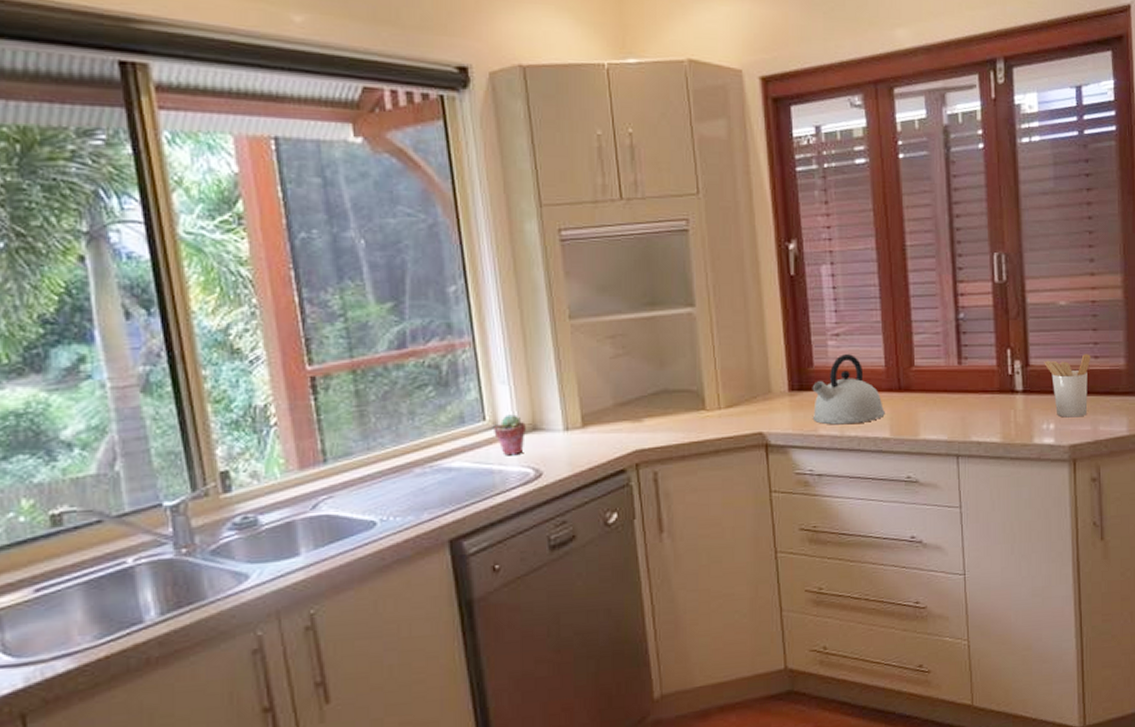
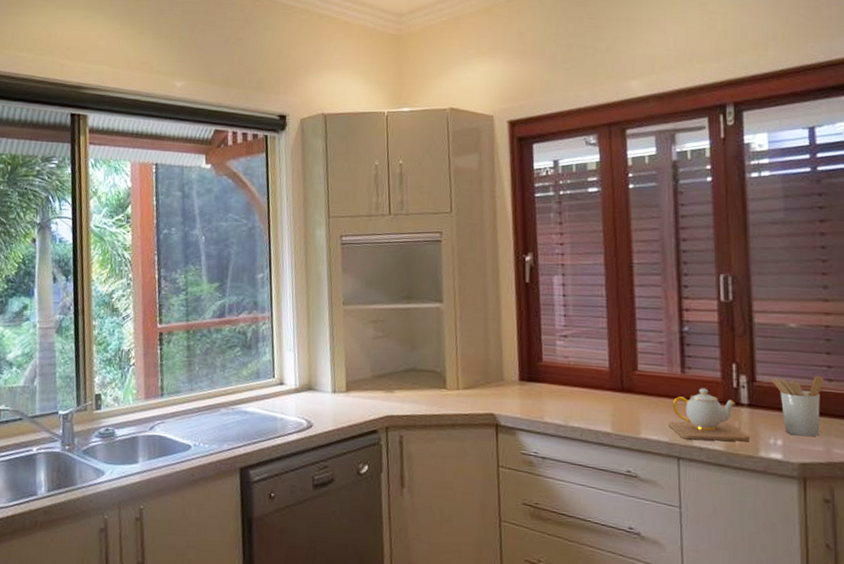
potted succulent: present [494,414,526,456] -> none [280,375,304,408]
kettle: present [812,354,885,425] -> none [539,354,608,416]
teapot: none [947,378,1025,435] -> present [669,388,751,442]

